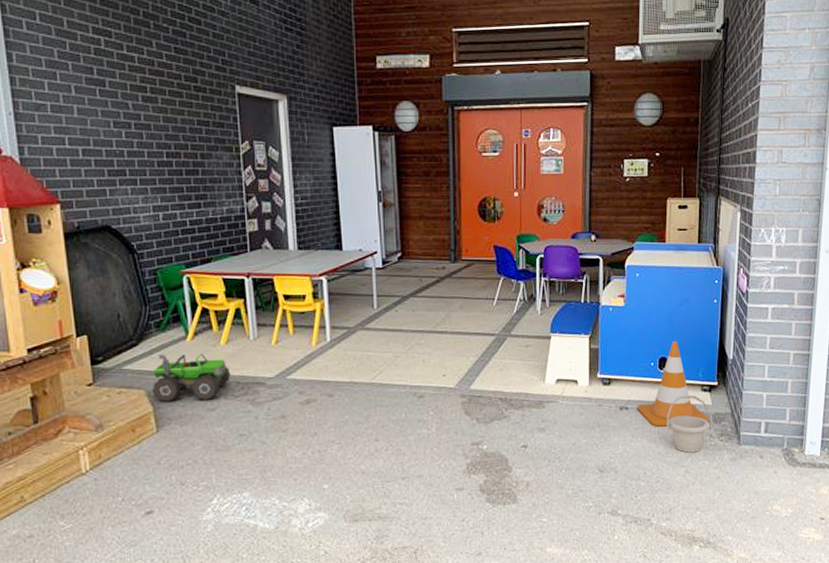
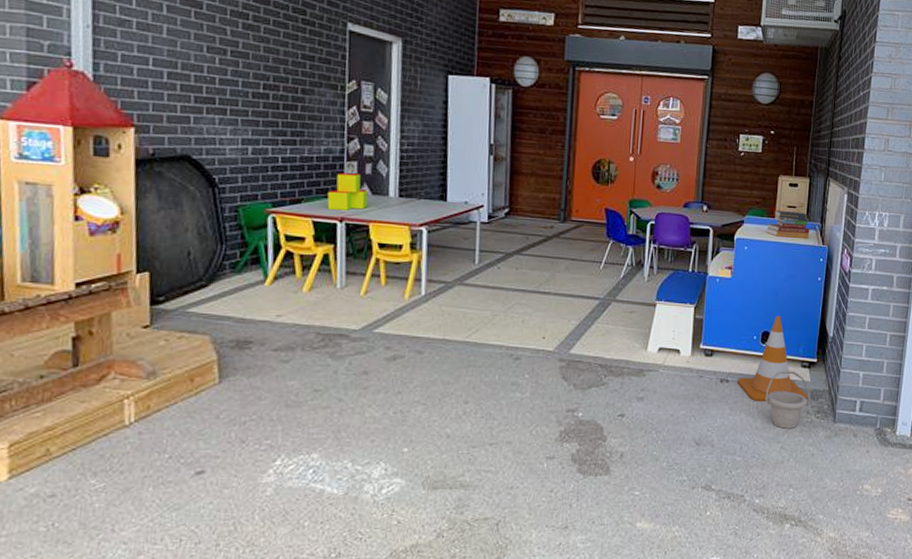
toy truck: present [152,353,231,403] -> none [218,298,312,351]
toy blocks: none [234,230,271,268] -> present [327,173,369,211]
books: none [657,234,703,261] -> present [766,211,810,238]

